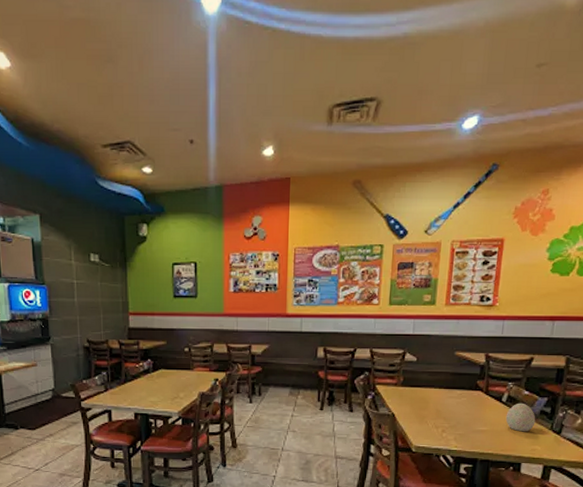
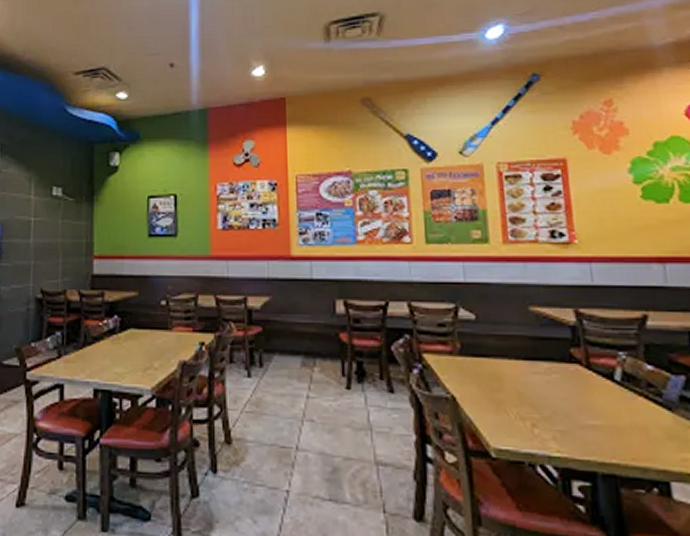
decorative egg: present [505,403,536,432] -> none [626,383,677,430]

